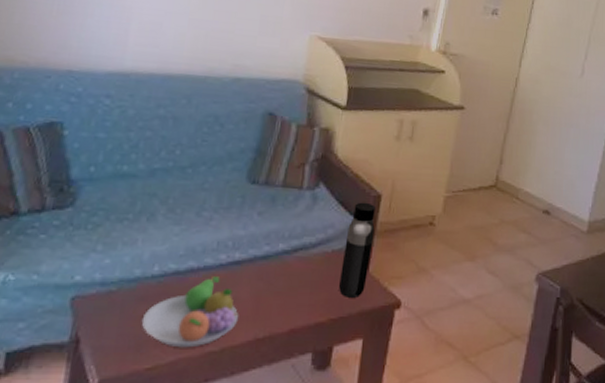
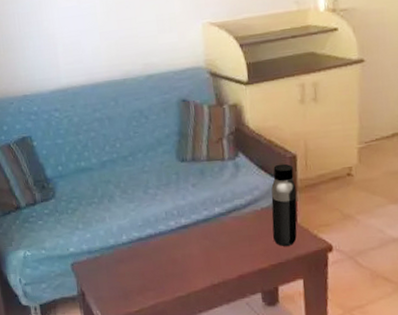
fruit bowl: present [141,276,239,348] -> none [123,239,196,295]

